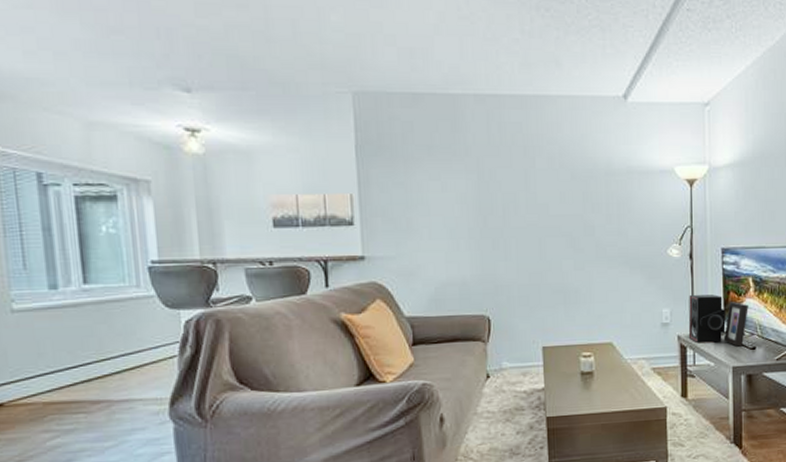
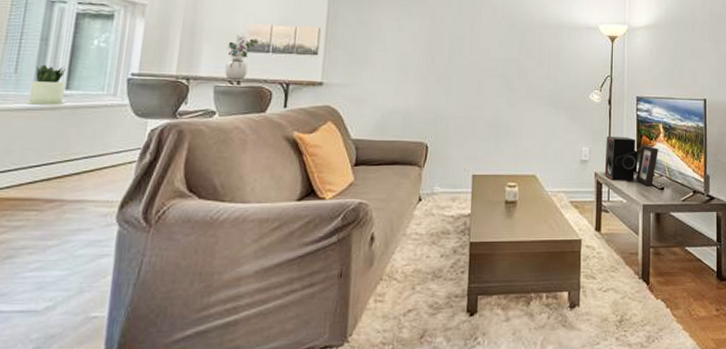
planter: none [43,257,87,303] -> present [25,64,66,105]
bouquet: none [250,206,284,261] -> present [225,32,258,81]

